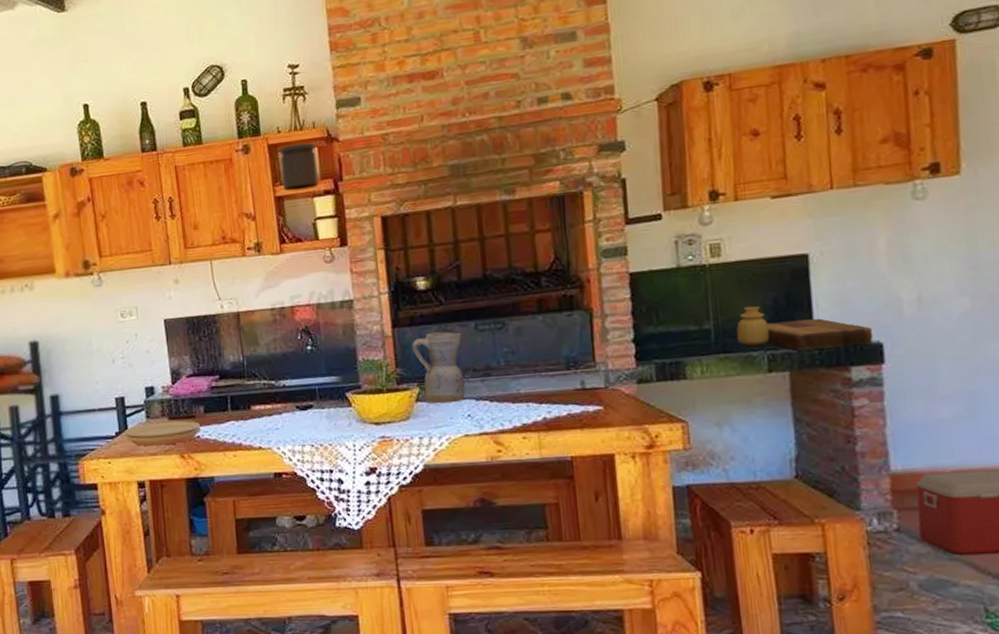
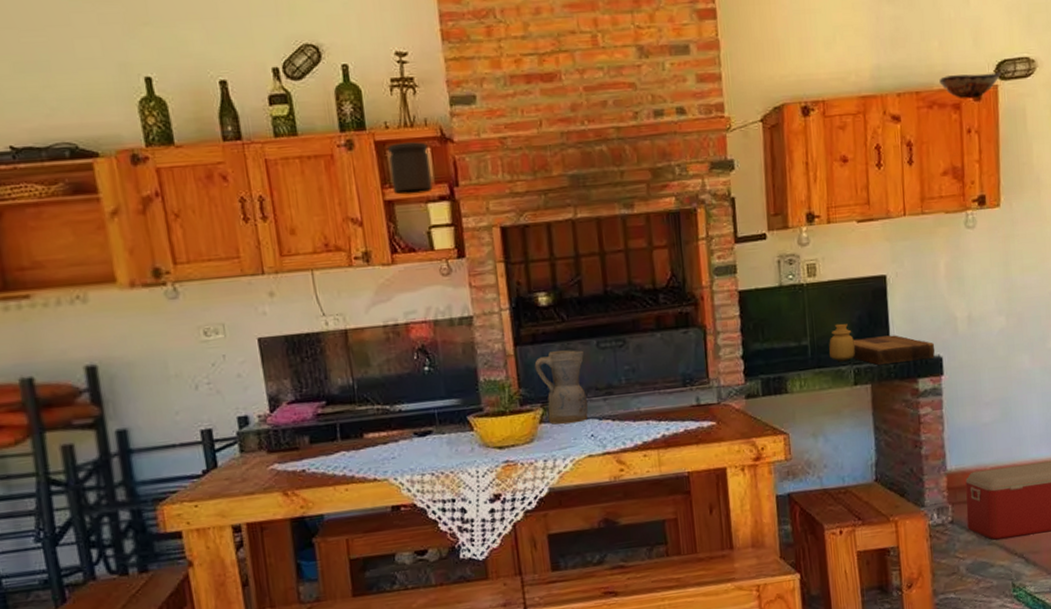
plate: present [124,421,202,447] -> none [213,453,307,485]
decorative bowl: none [876,25,960,59] -> present [939,72,1002,99]

